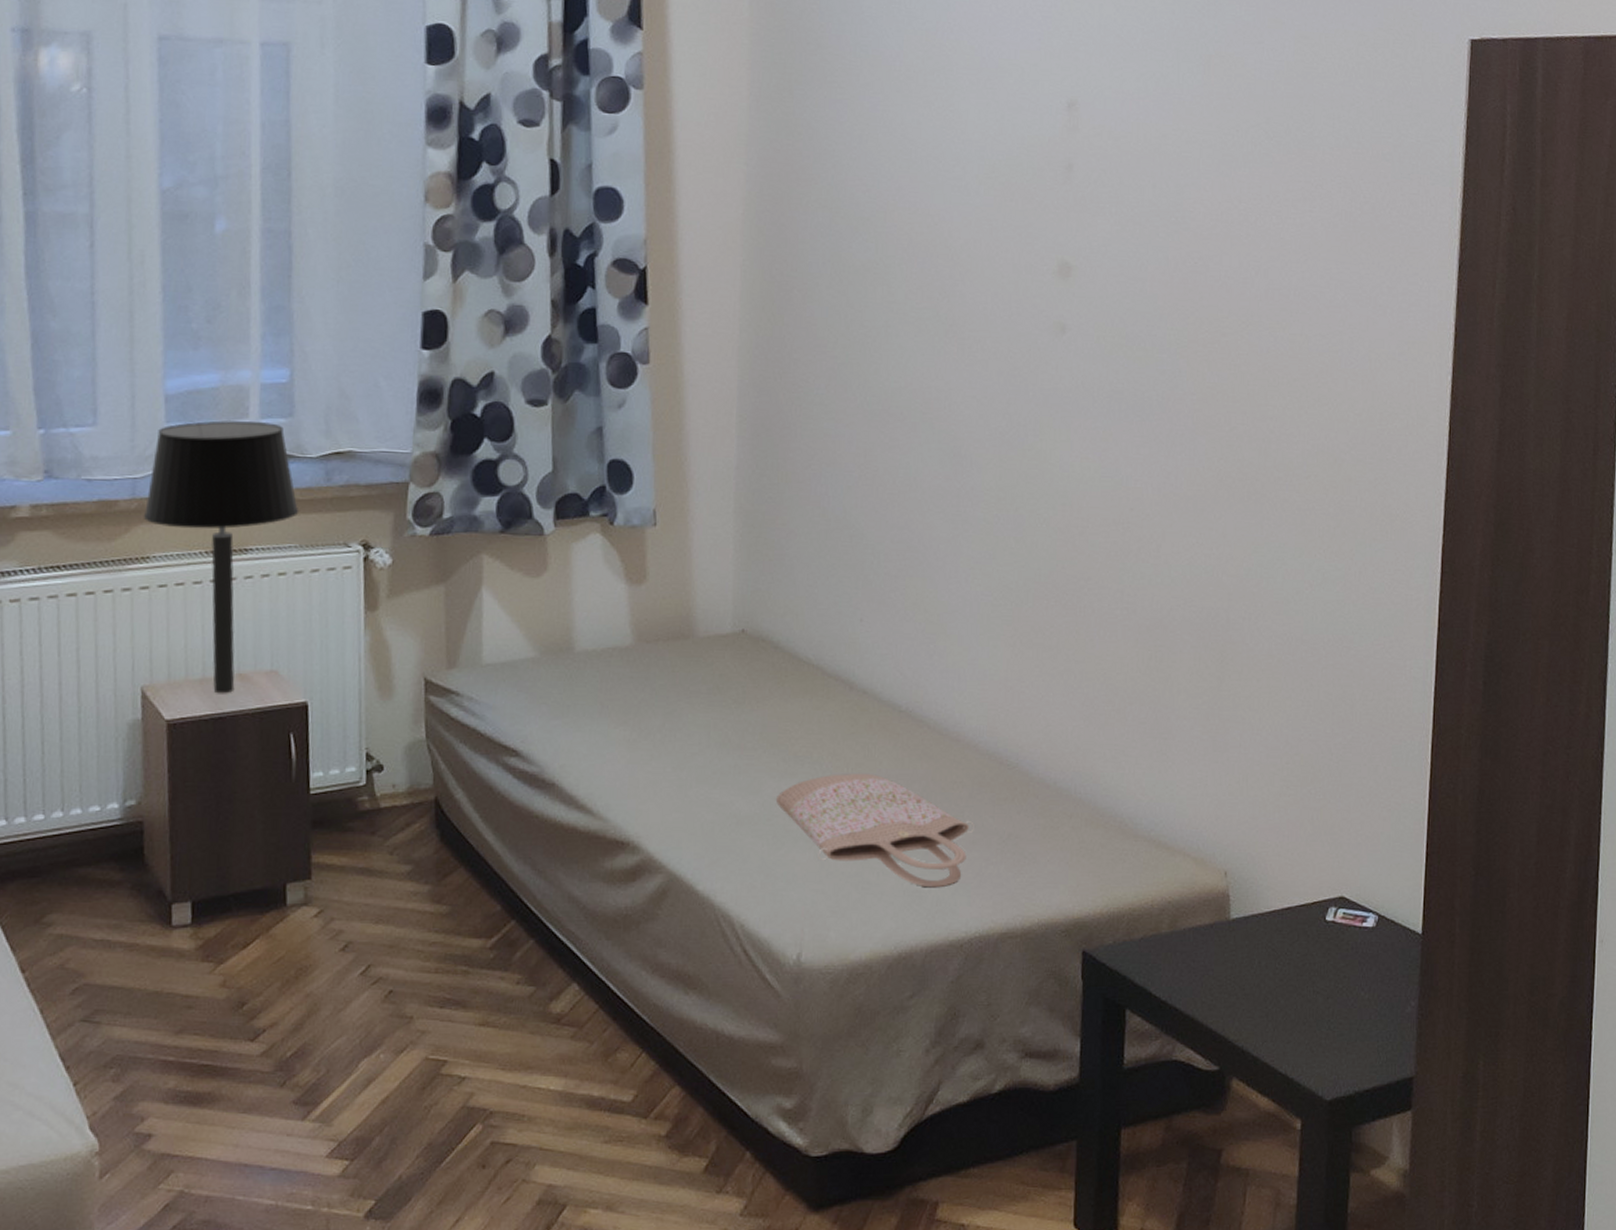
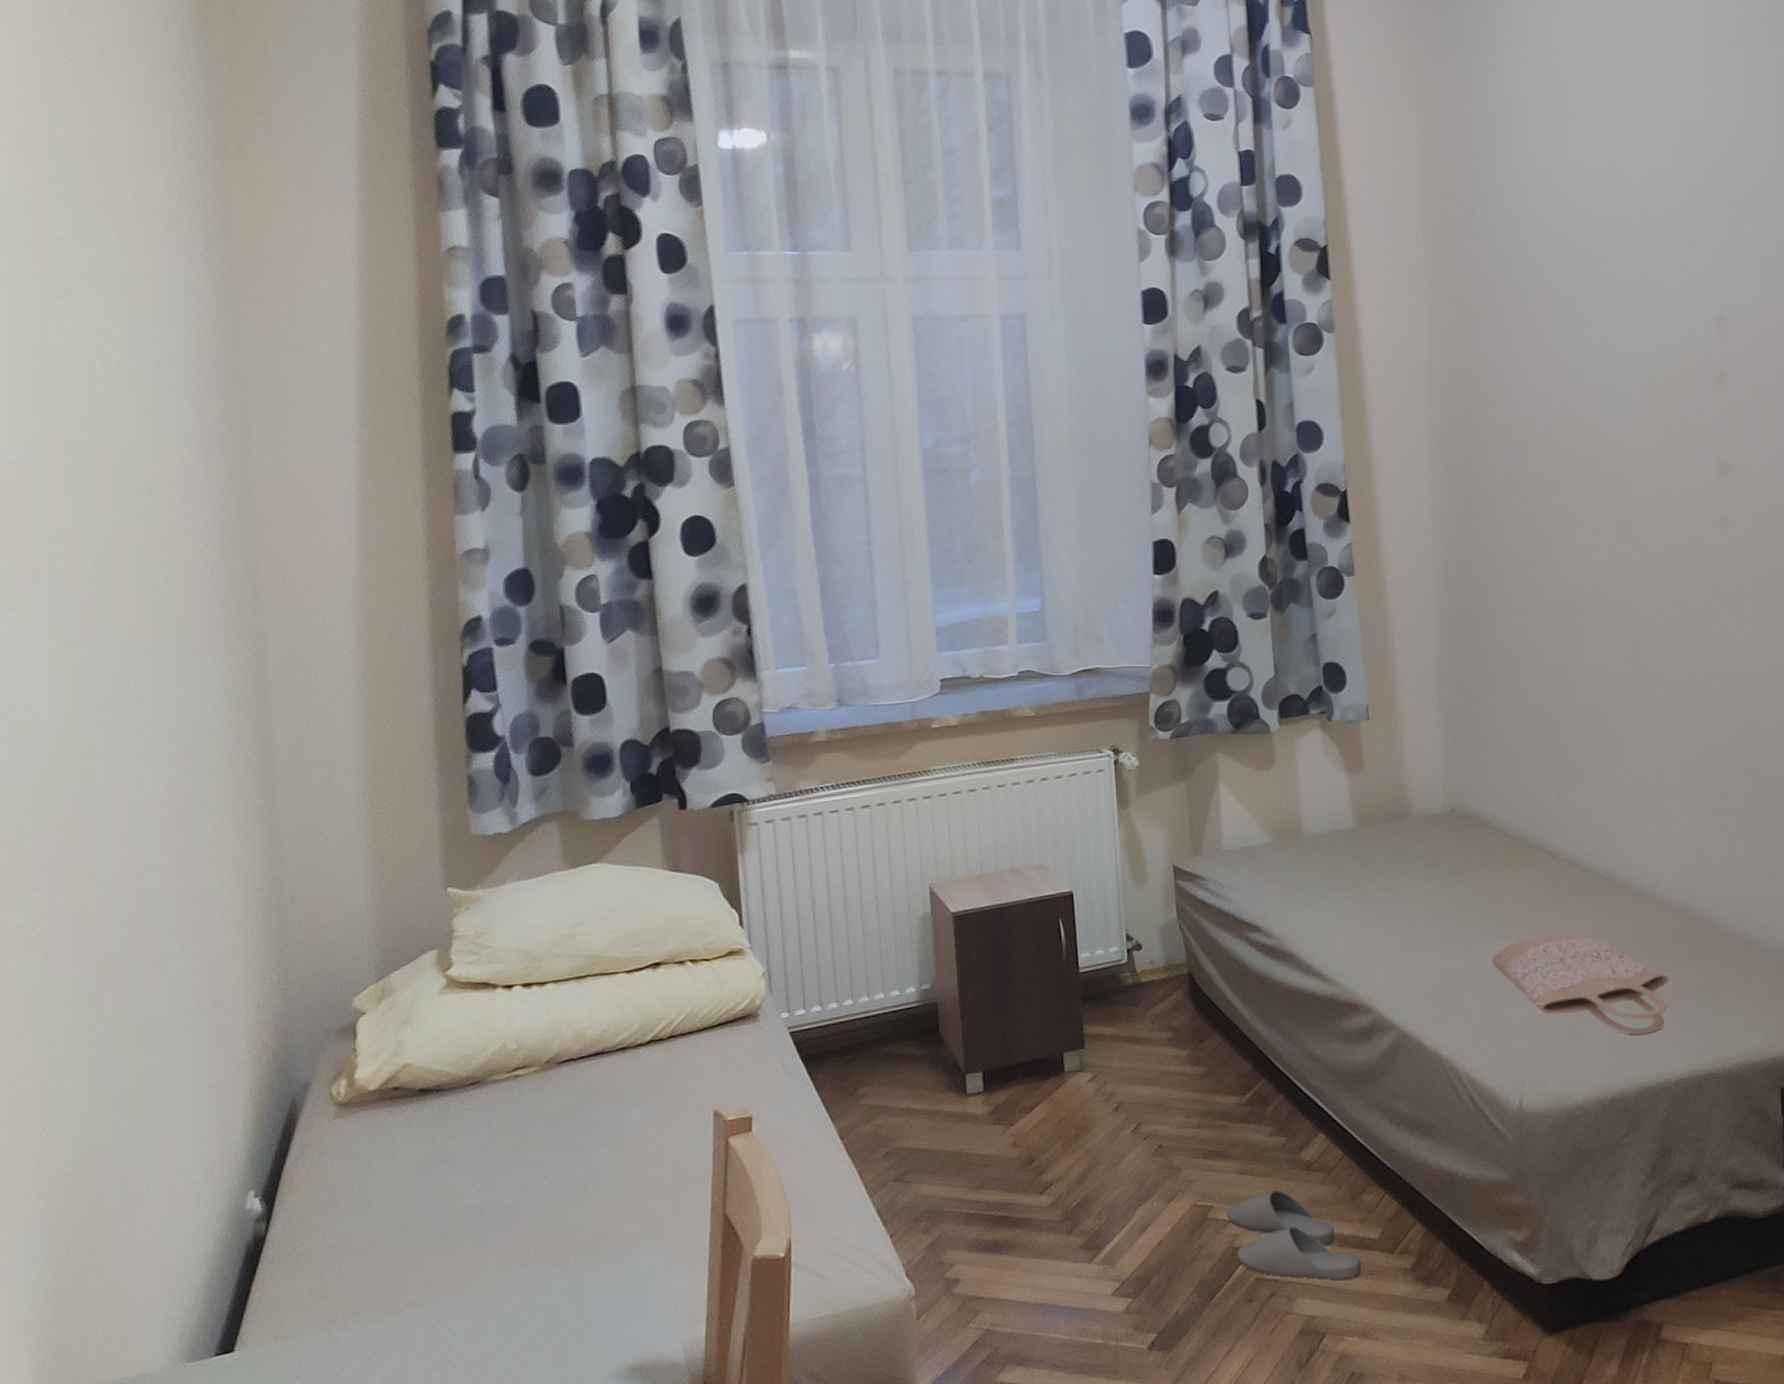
table lamp: present [143,420,299,694] -> none [922,647,1056,888]
slippers: none [462,1045,610,1147] -> present [1226,1190,1361,1281]

